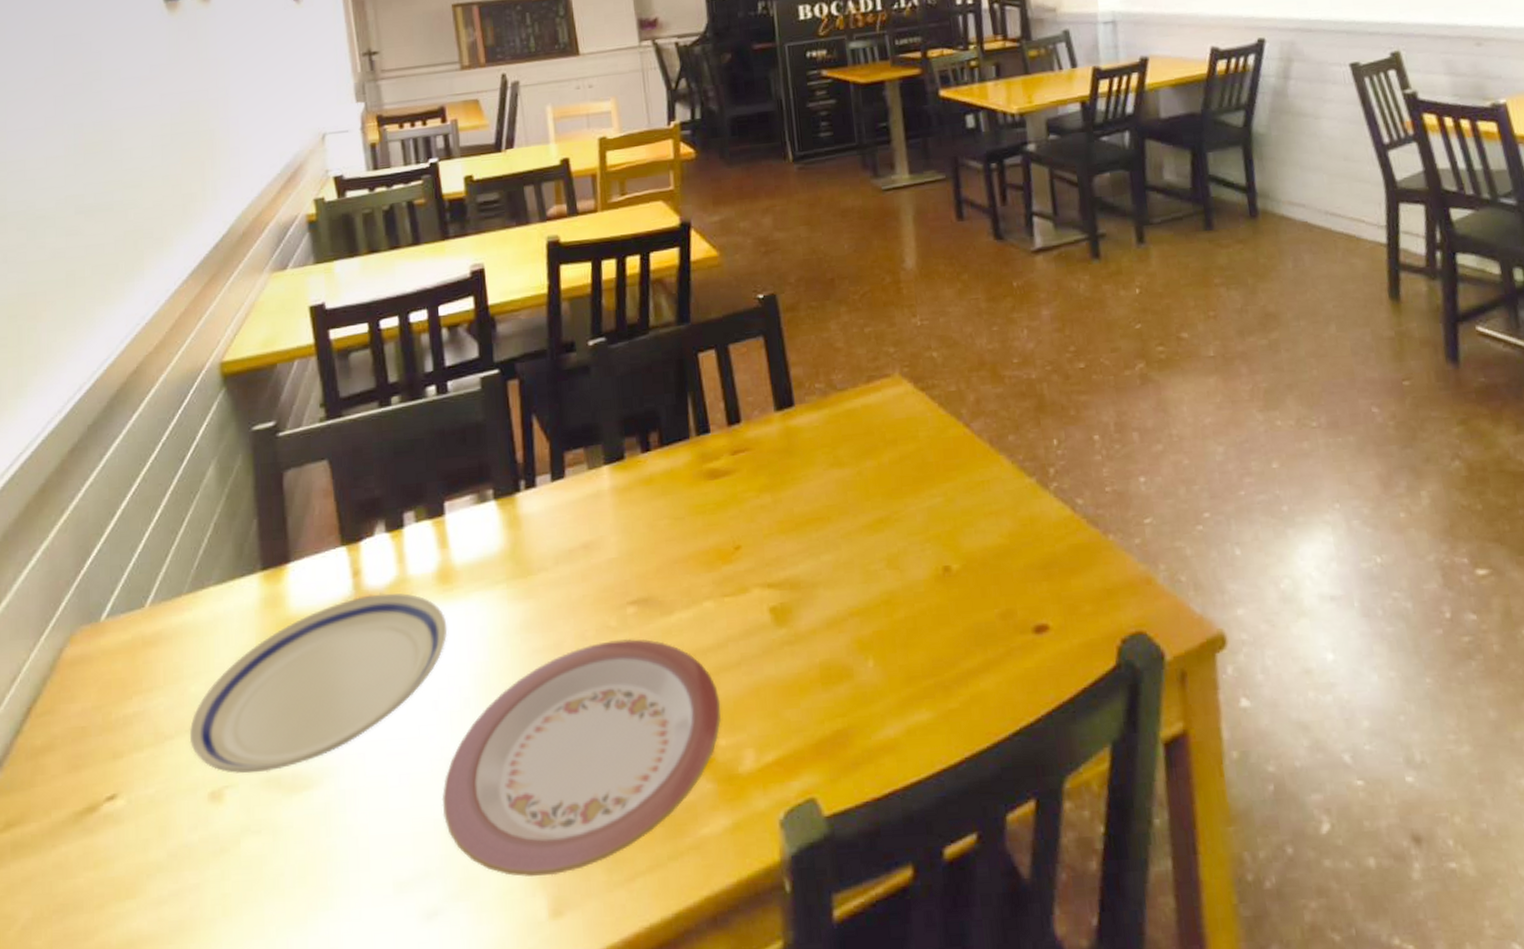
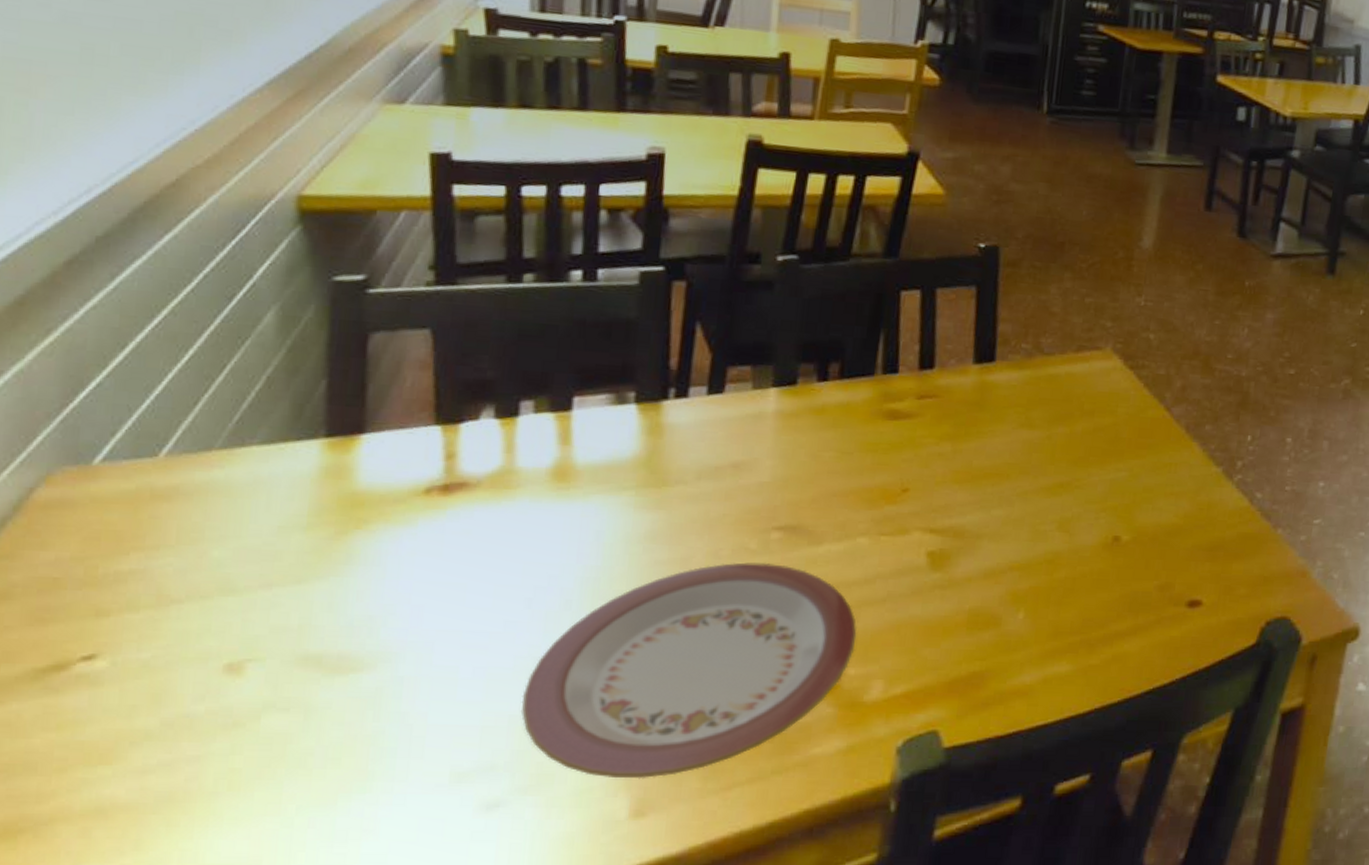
plate: present [189,593,447,774] -> none [204,481,557,650]

